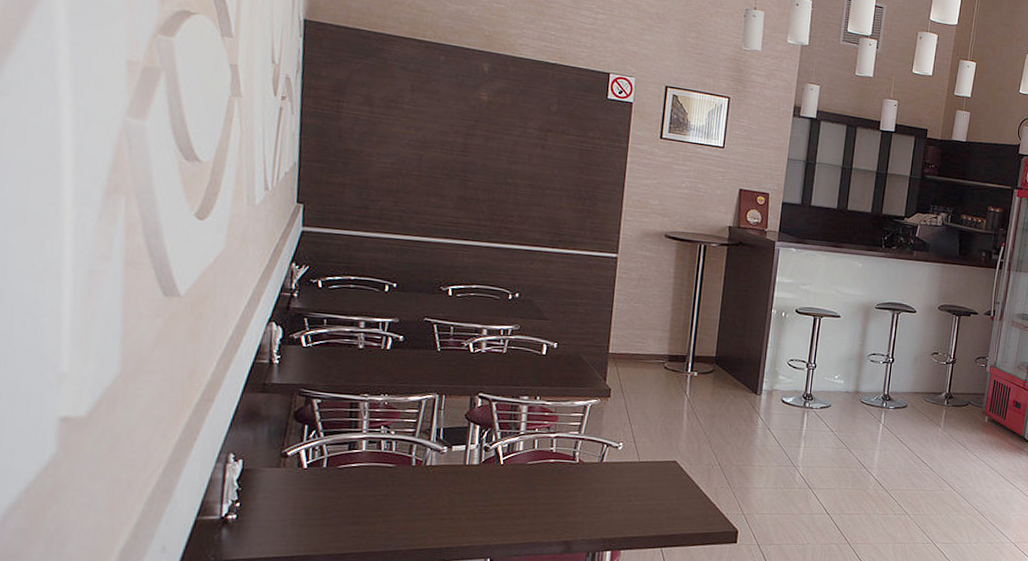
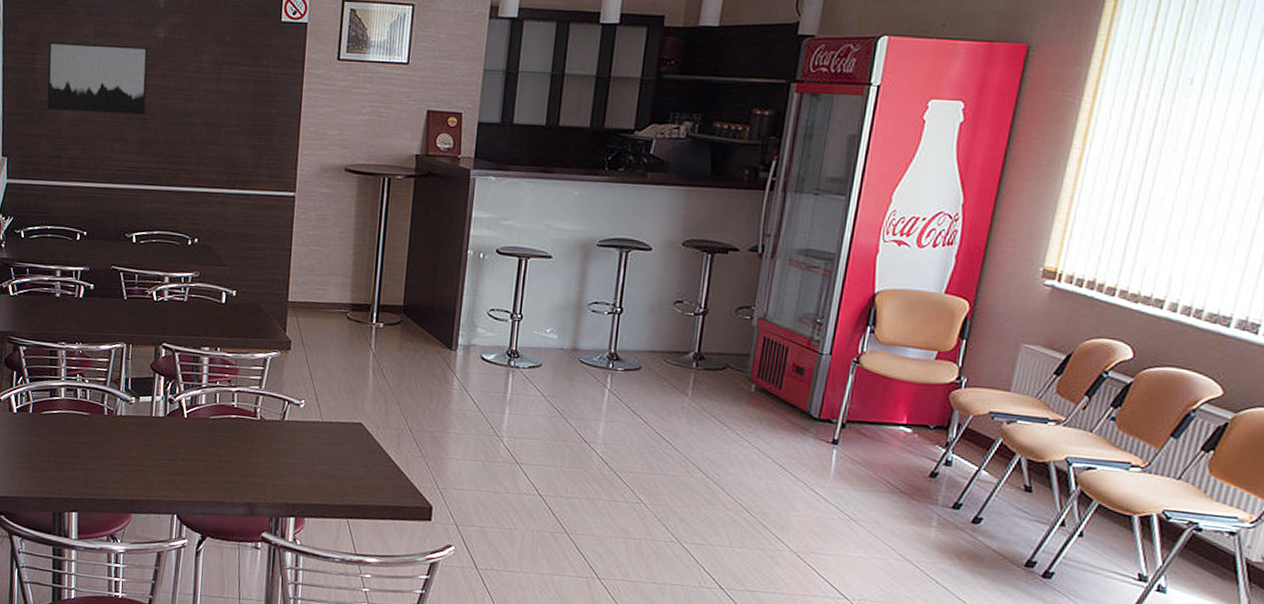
wall art: none [353,92,470,172] -> present [47,42,148,115]

